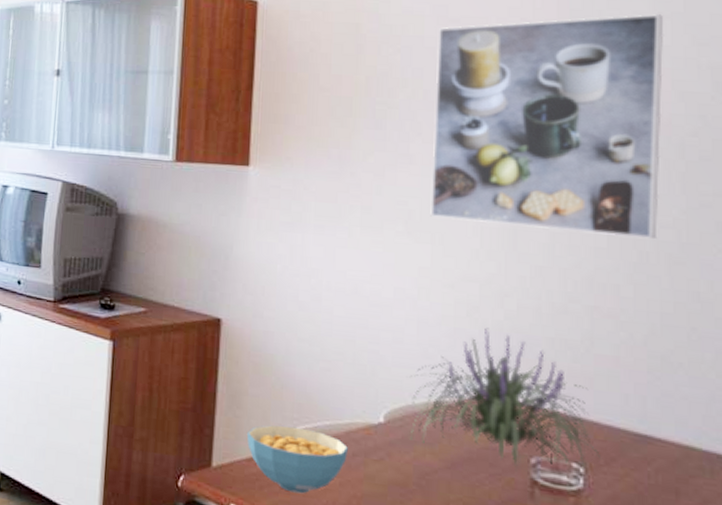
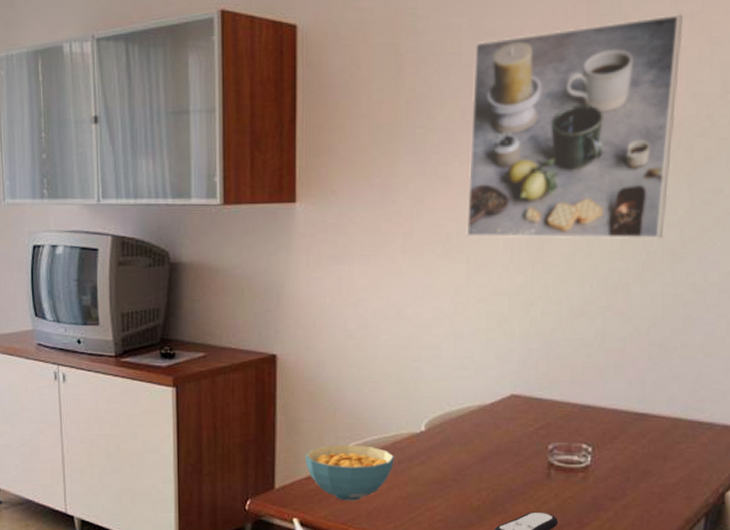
plant: present [409,328,600,470] -> none [447,336,605,452]

